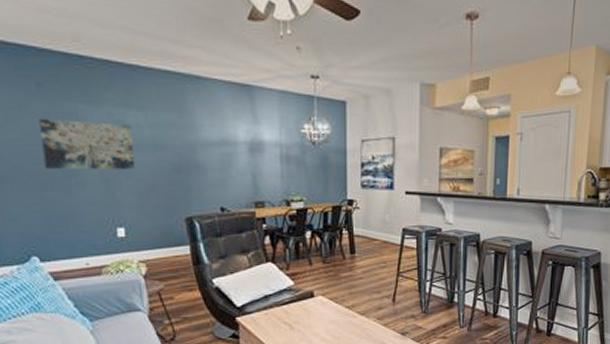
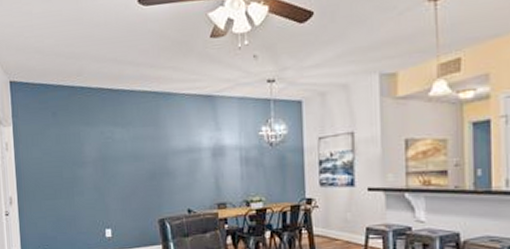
wall art: present [39,117,136,171] -> none [53,139,120,181]

